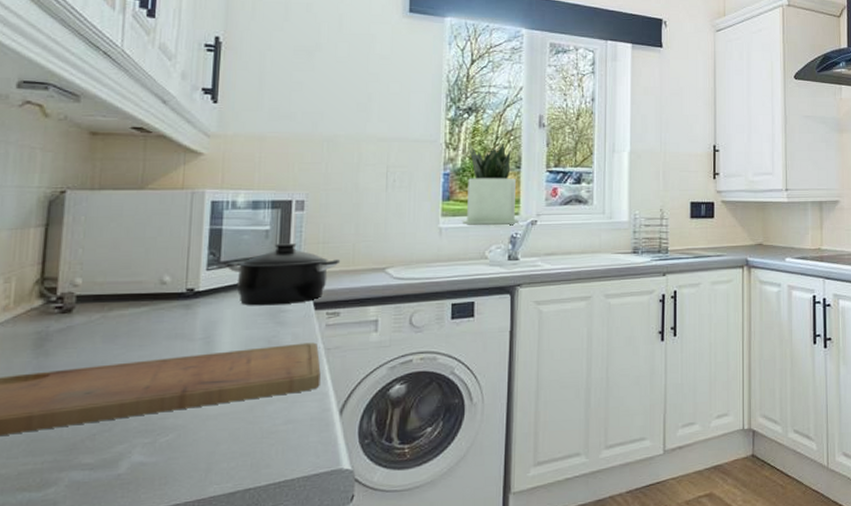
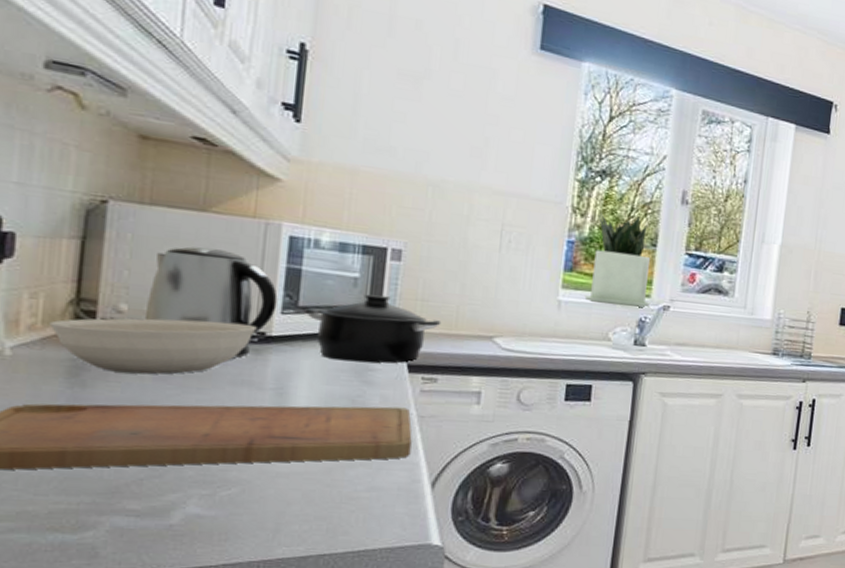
bowl: none [20,283,187,340] -> present [49,318,257,375]
kettle: none [95,221,203,313] -> present [144,247,278,357]

